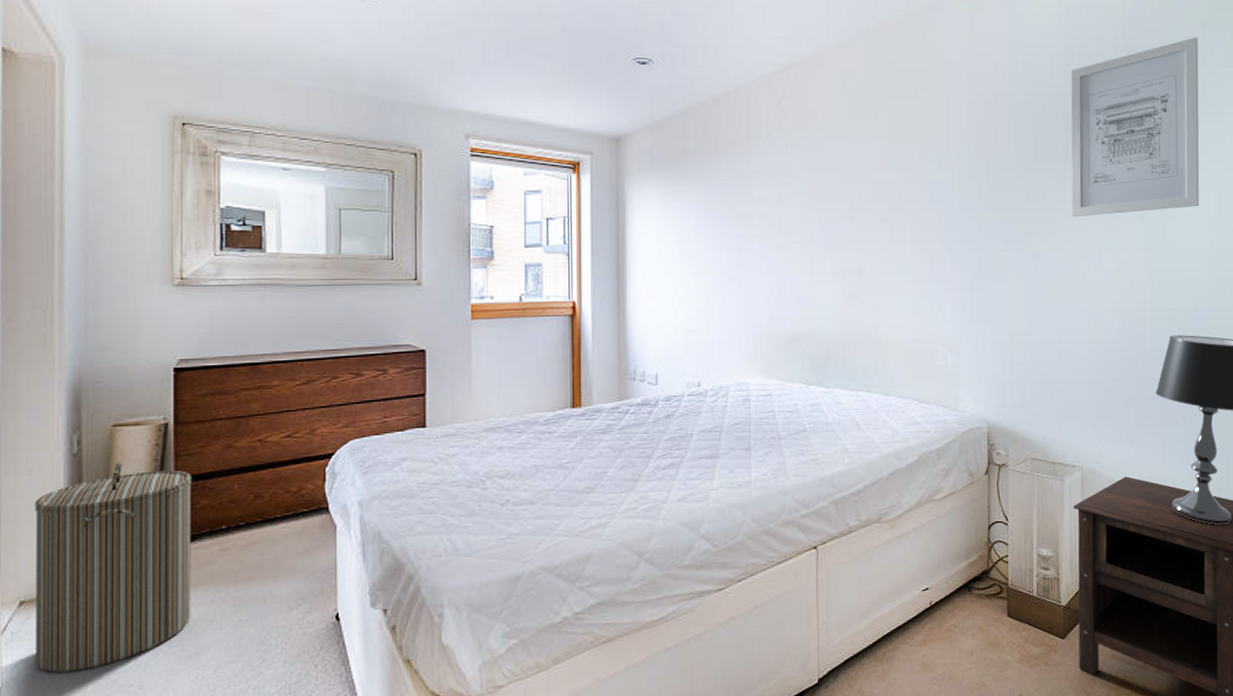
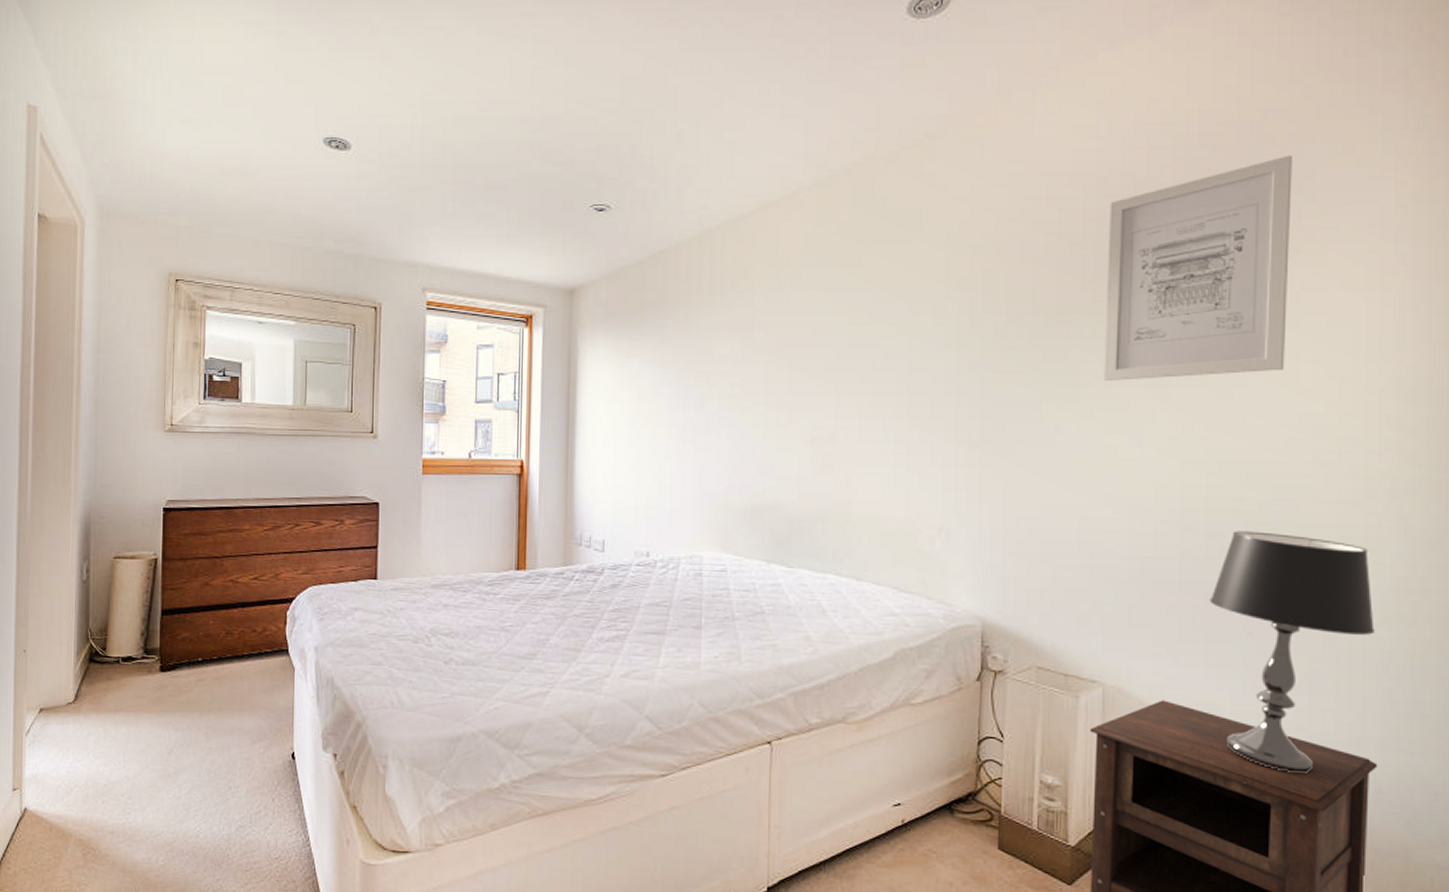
laundry hamper: present [34,462,192,673] -> none [50,591,176,777]

